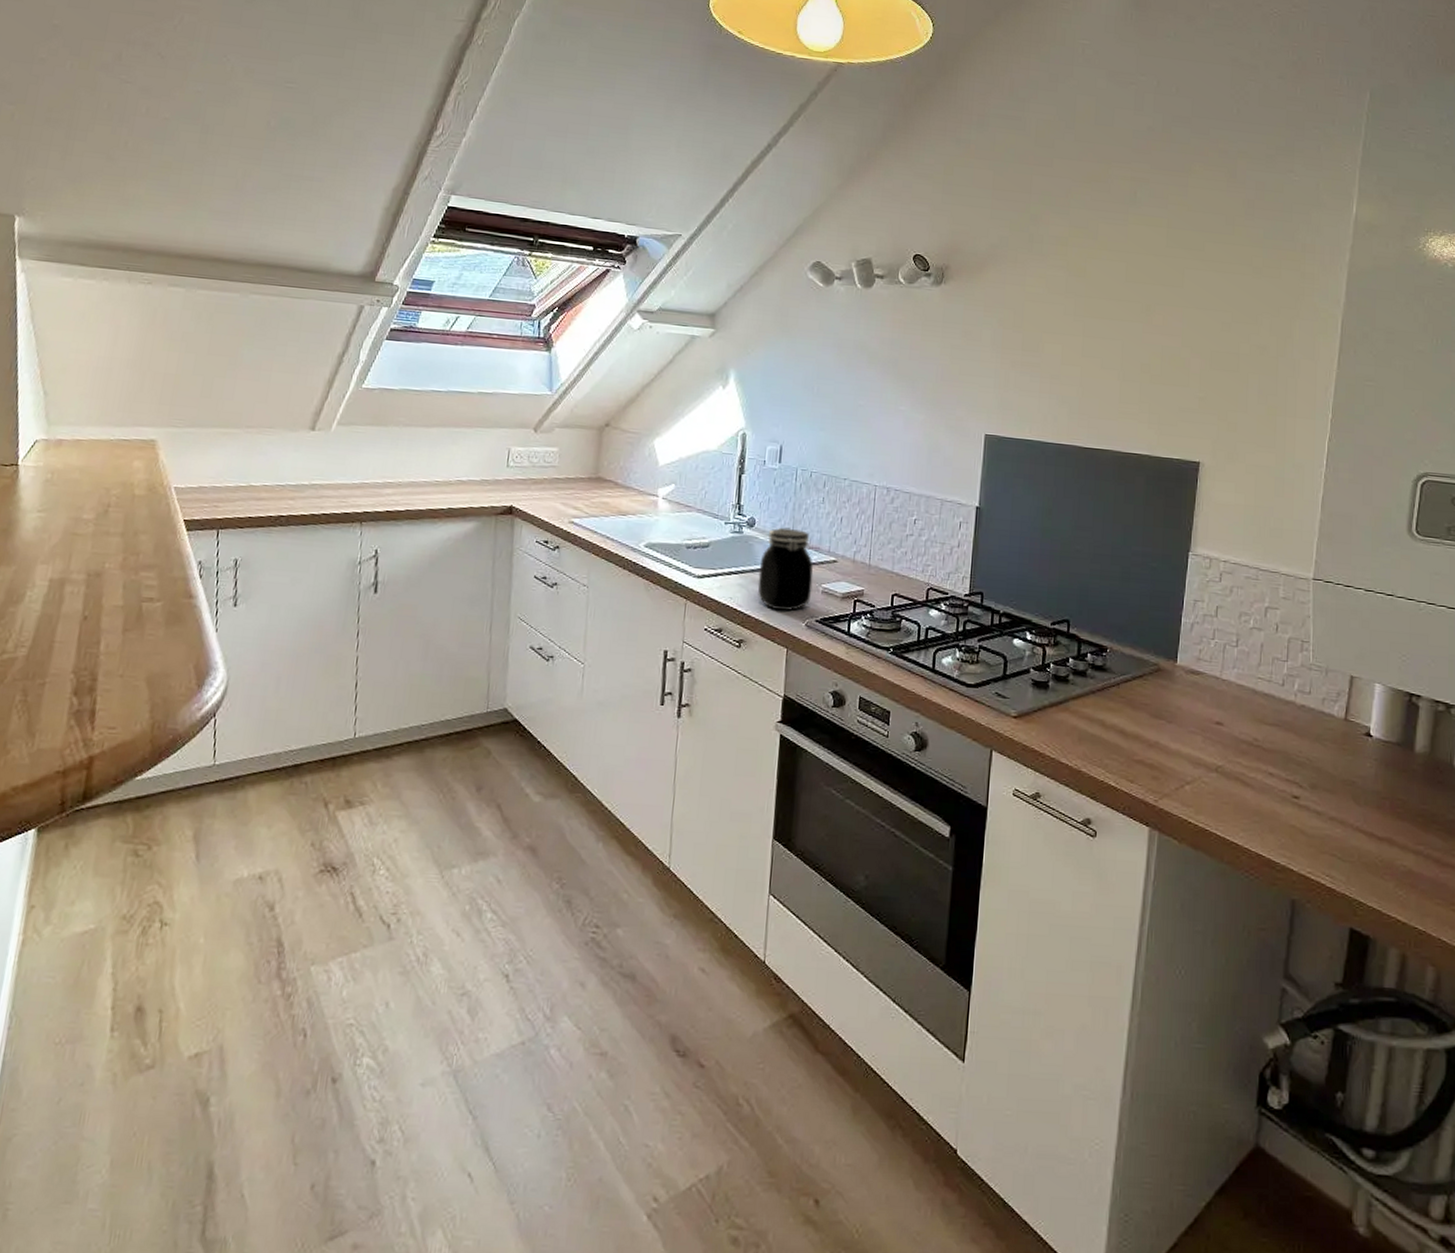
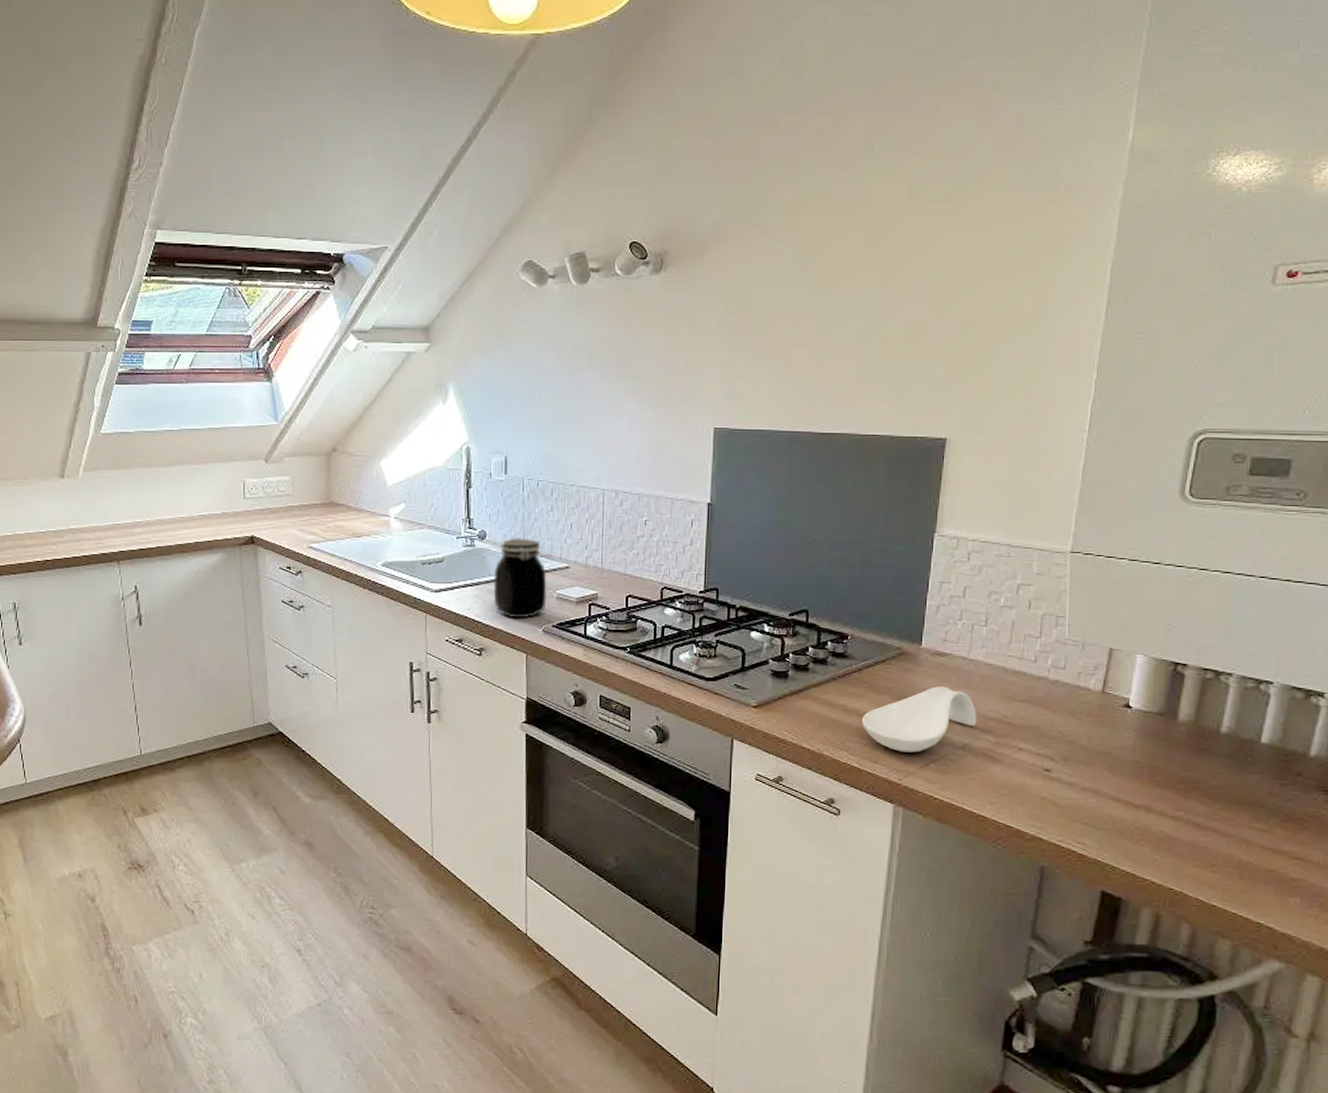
spoon rest: none [1118,705,1229,773] -> present [861,686,977,753]

